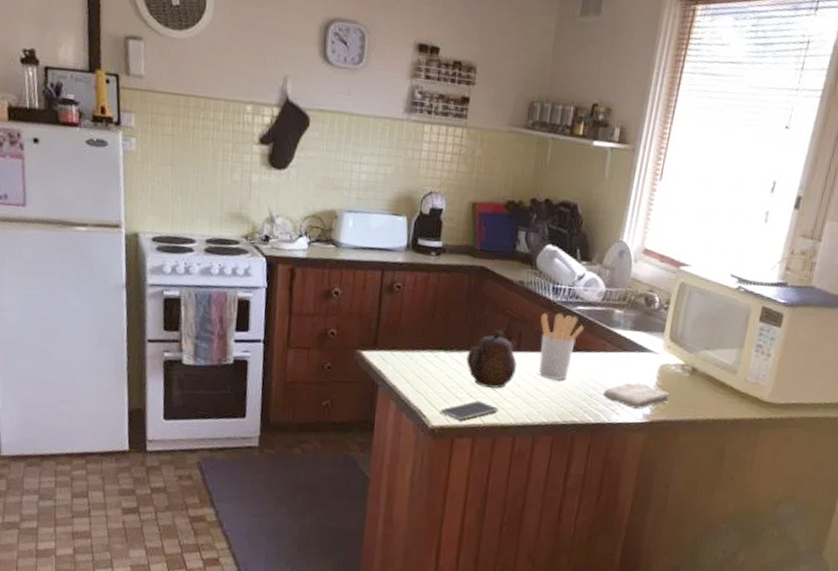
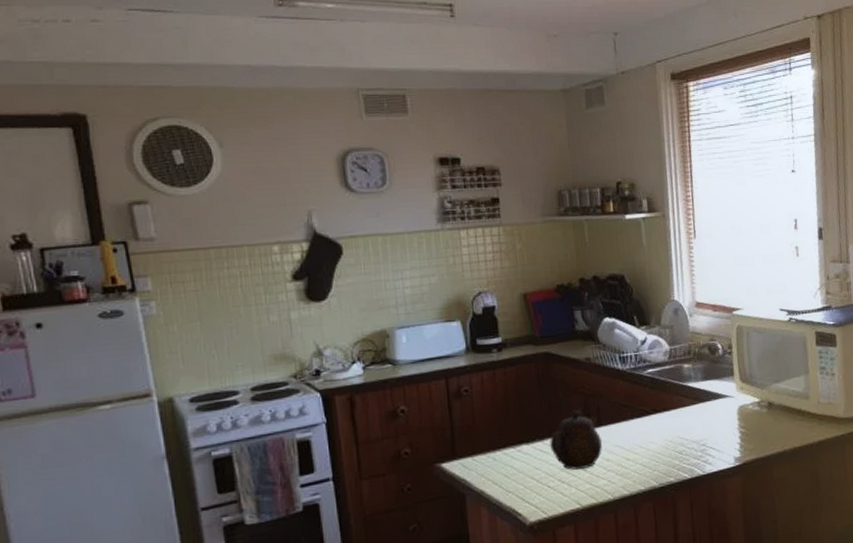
smartphone: present [440,399,499,420] -> none [535,483,594,510]
utensil holder: present [538,312,584,380] -> none [614,379,658,447]
washcloth: present [602,382,670,409] -> none [691,428,755,455]

